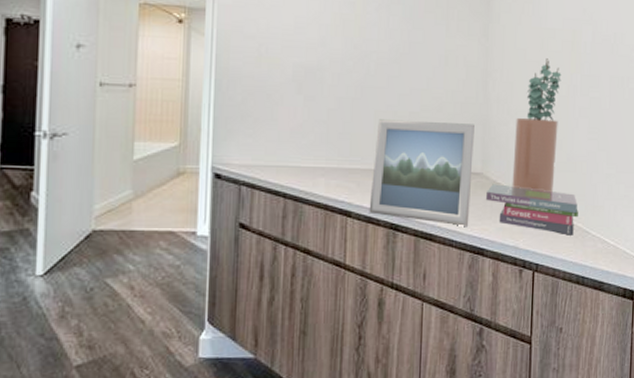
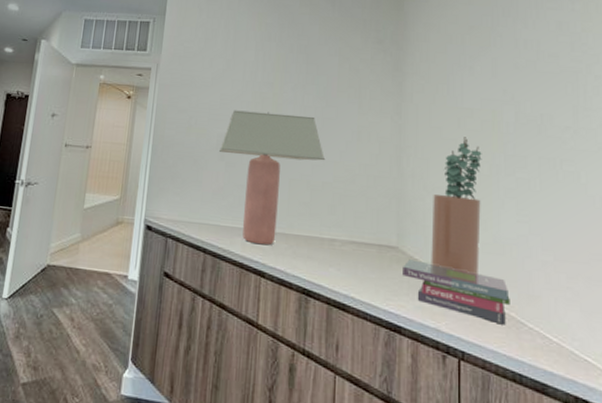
table lamp: none [296,35,413,183] -> present [219,110,326,245]
picture frame: present [369,119,475,226] -> none [282,187,389,301]

